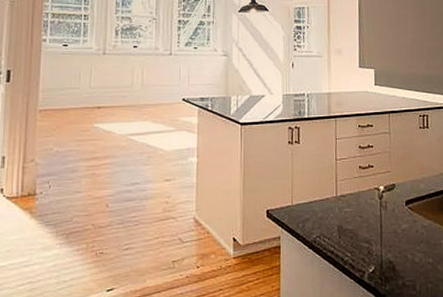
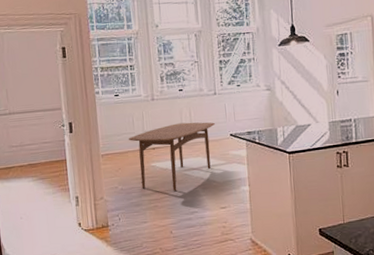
dining table: none [71,82,167,157] -> present [128,122,215,191]

